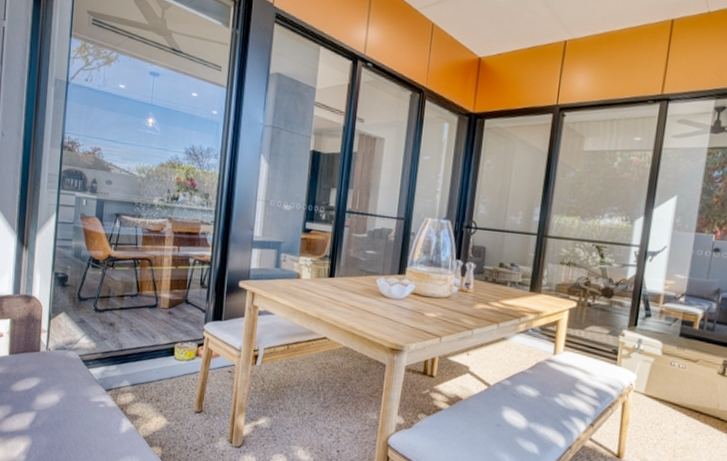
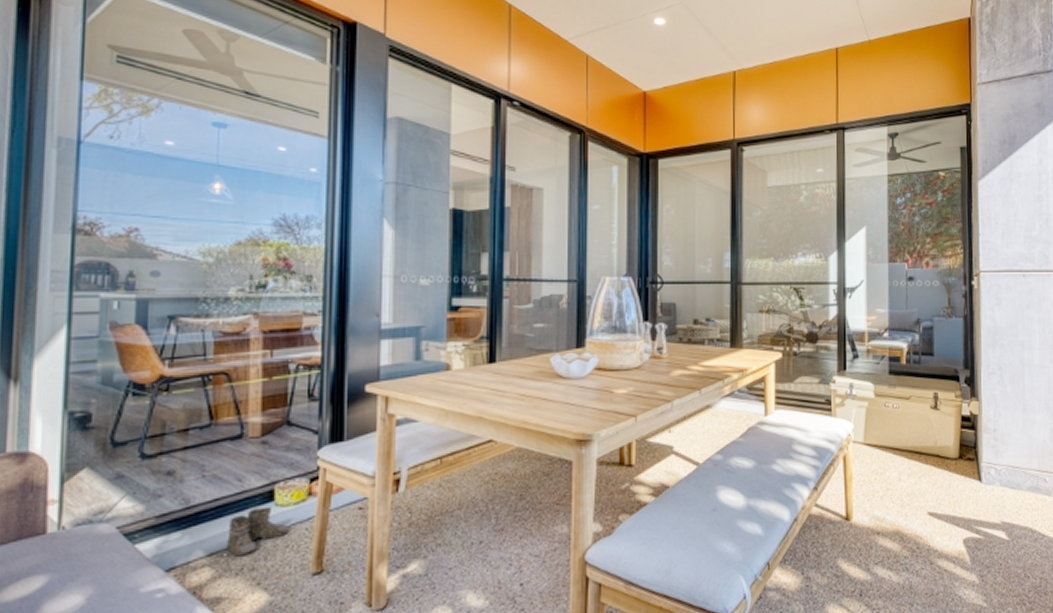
boots: none [139,358,182,391] -> present [221,506,289,557]

